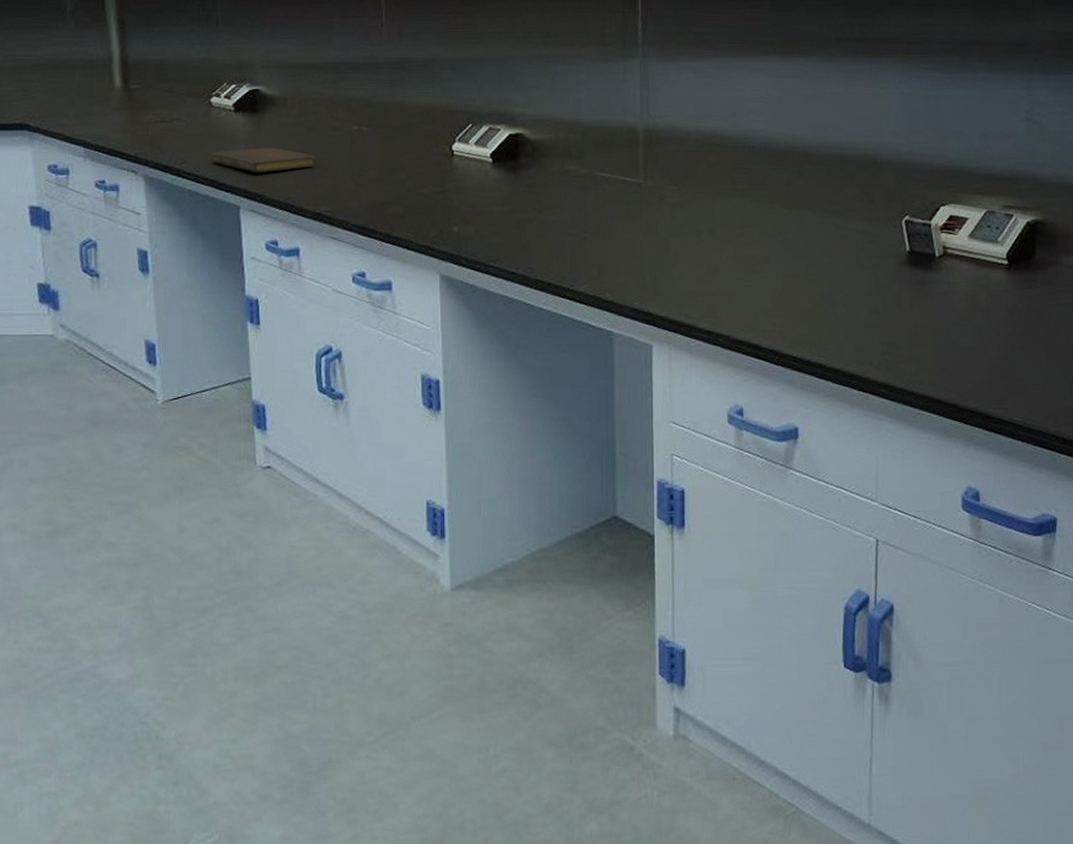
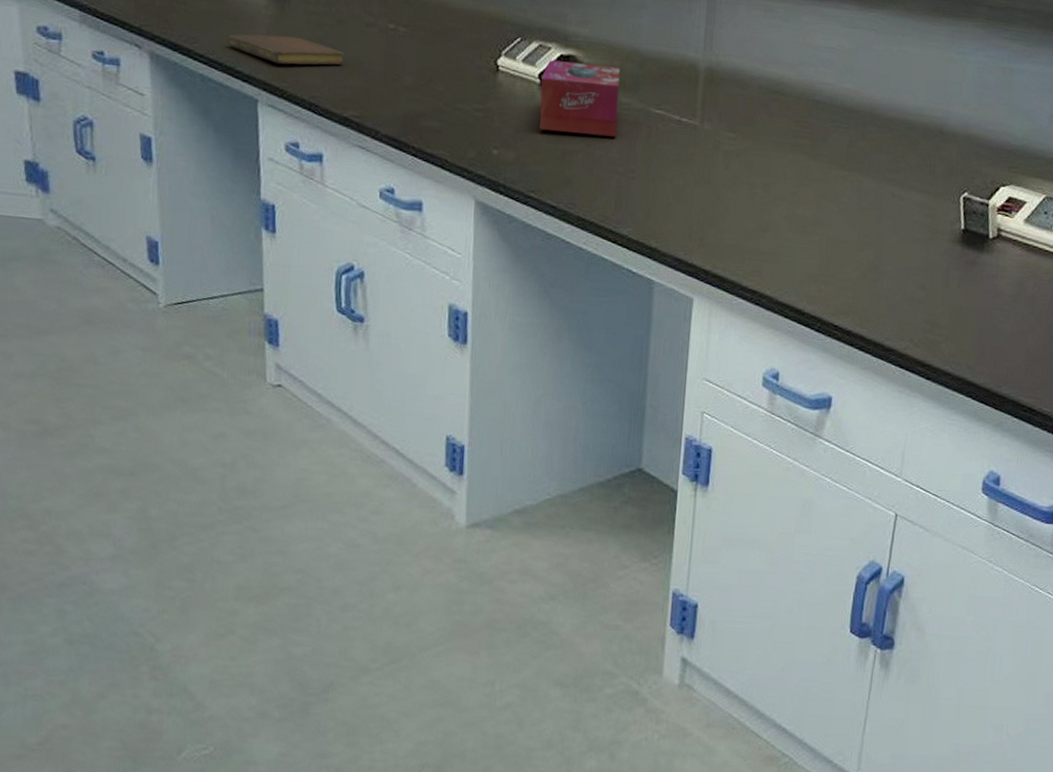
tissue box: none [494,138,566,204] -> present [539,60,620,137]

